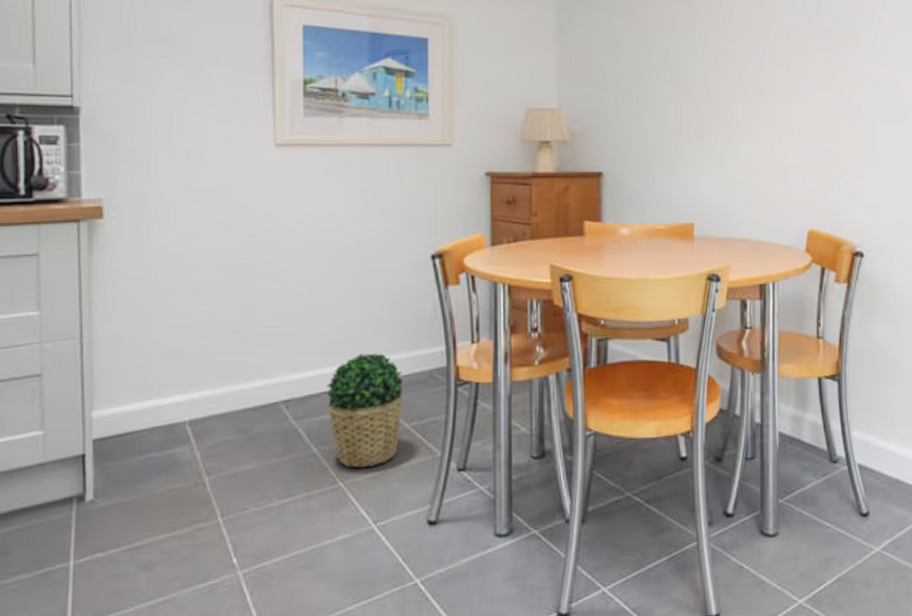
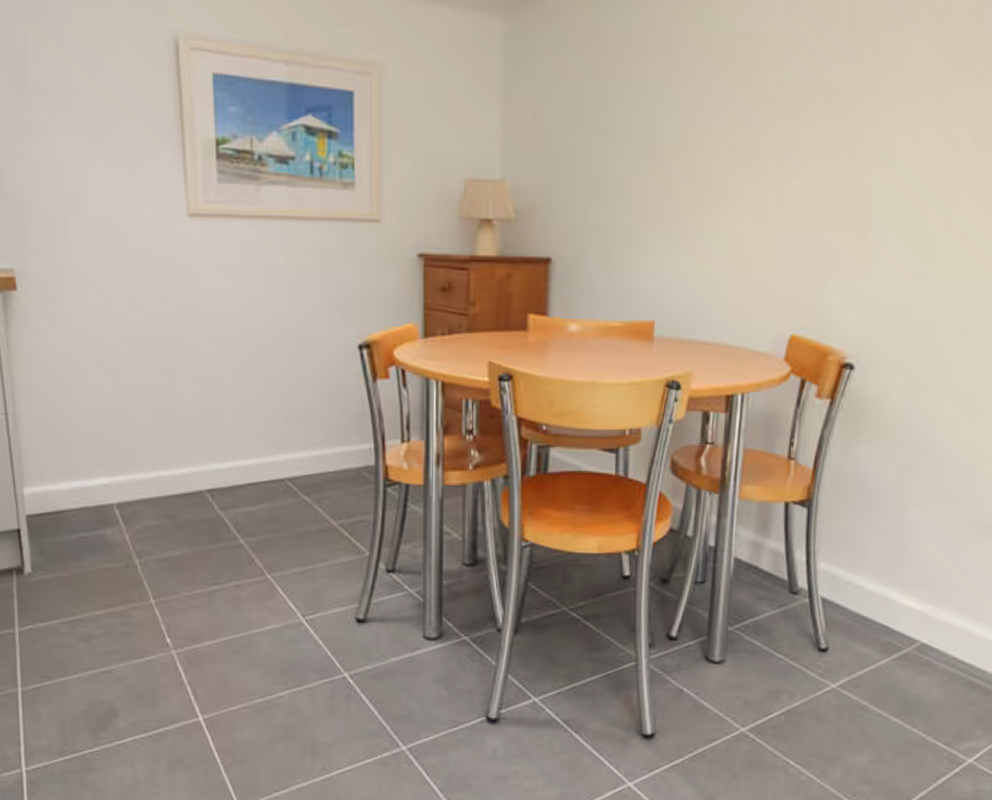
potted plant: present [326,353,404,468] -> none [251,446,330,562]

